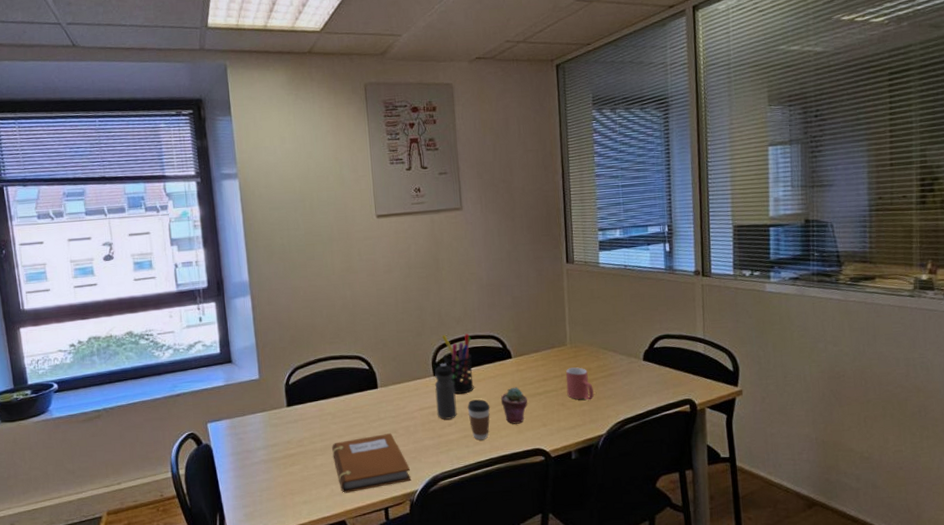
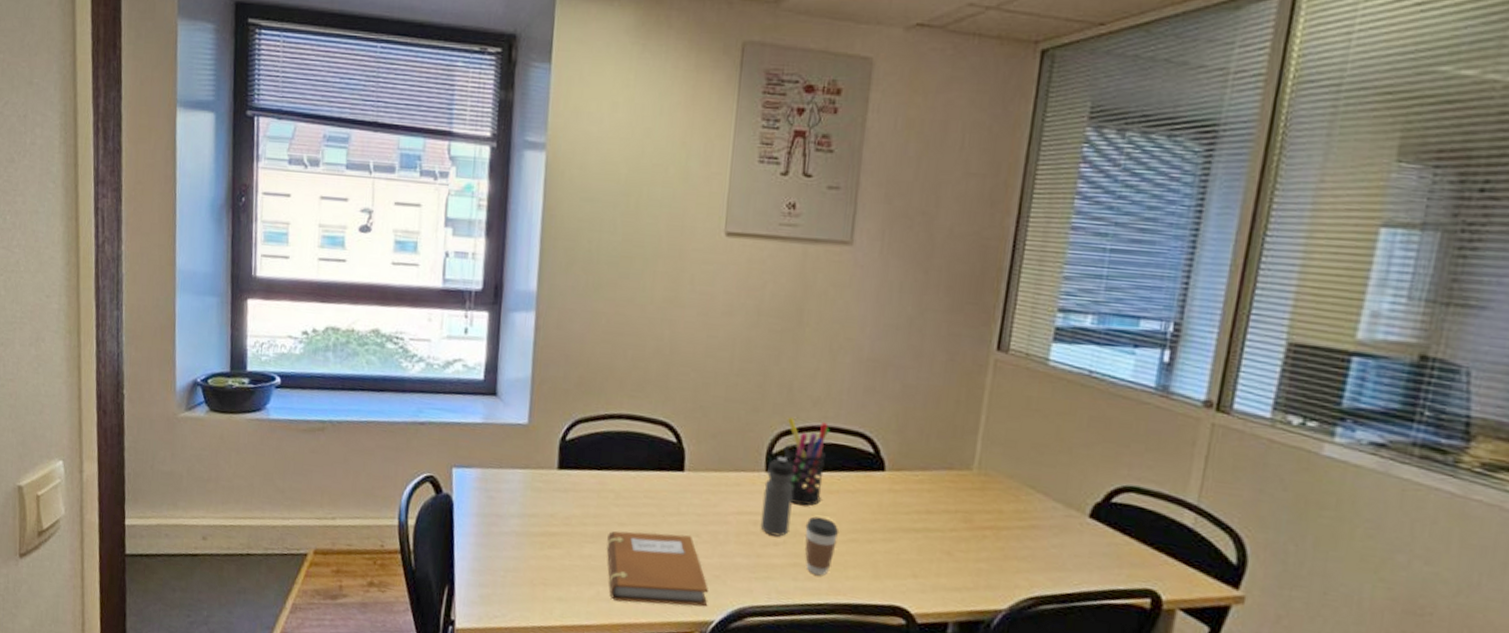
potted succulent: present [500,387,528,424] -> none [856,512,898,566]
mug: present [566,367,594,400] -> none [958,503,1001,557]

